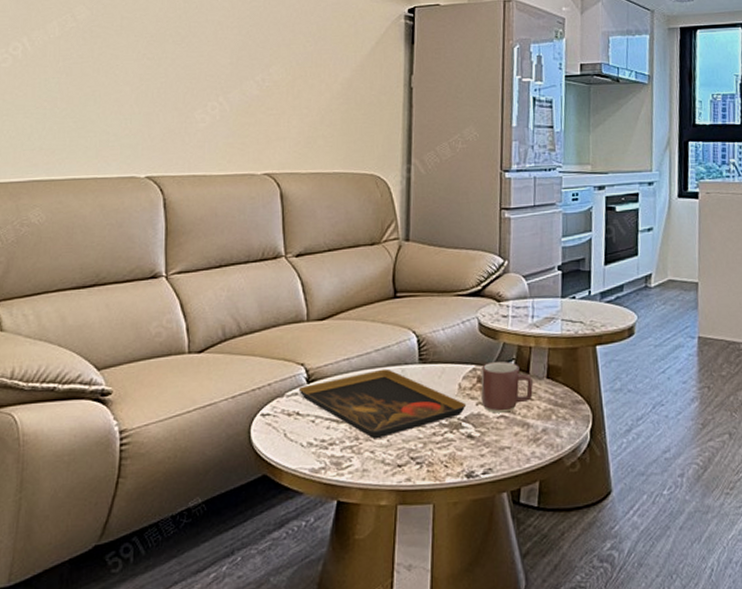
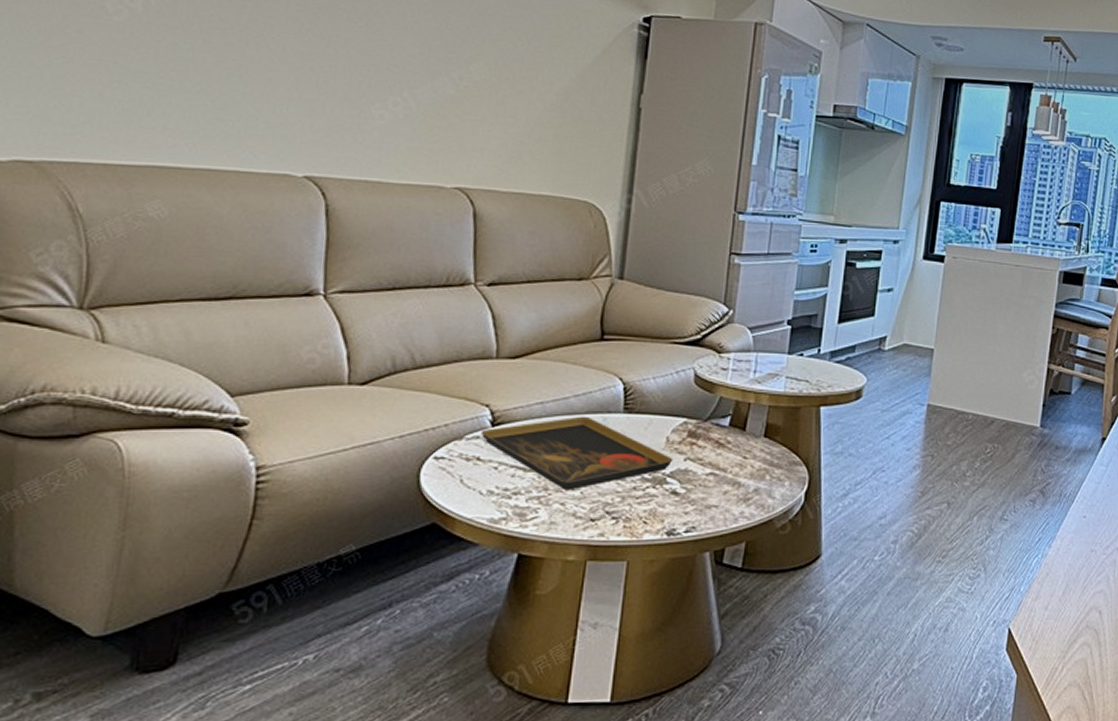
mug: present [481,361,533,413] -> none [690,417,748,470]

